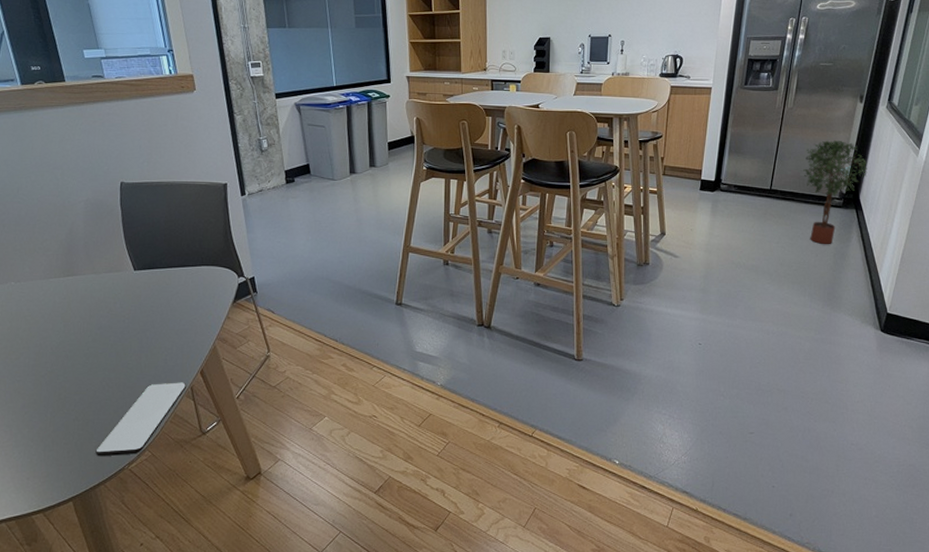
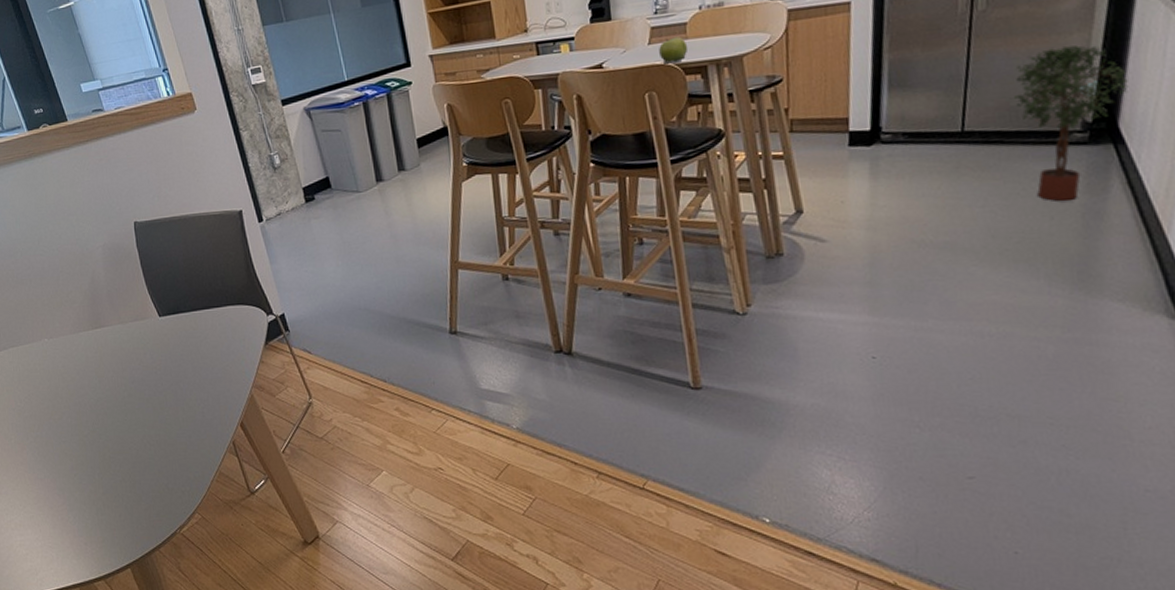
phone: present [95,382,187,457] -> none [146,437,229,520]
fruit: none [581,93,601,112] -> present [659,36,688,64]

